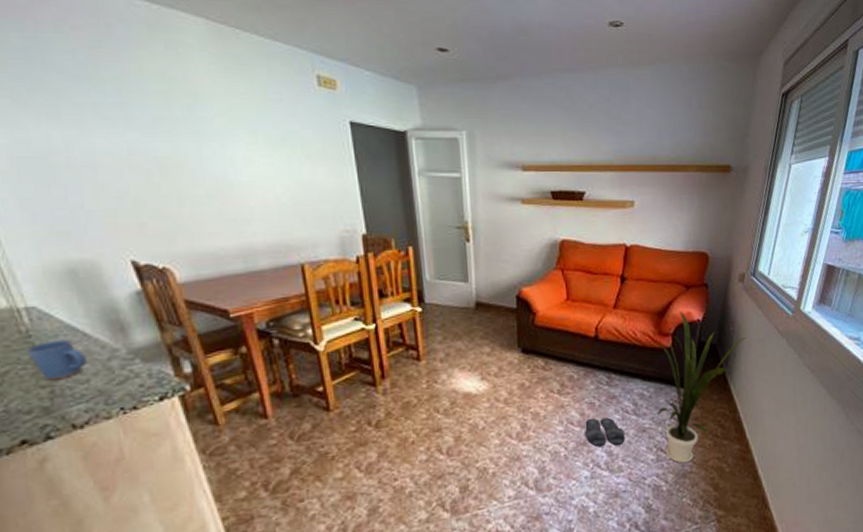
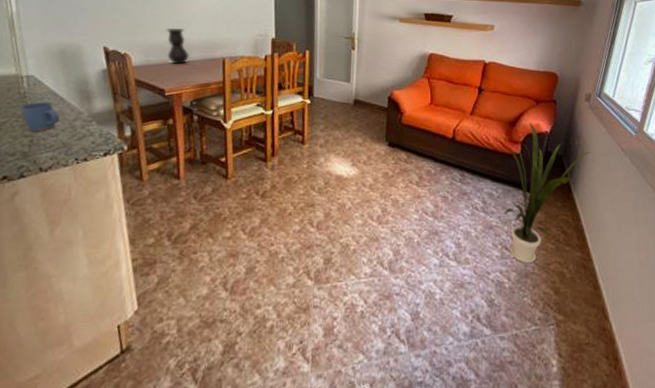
vase: none [216,230,256,276] -> present [166,28,190,64]
slippers: present [584,417,625,447] -> none [437,210,473,239]

